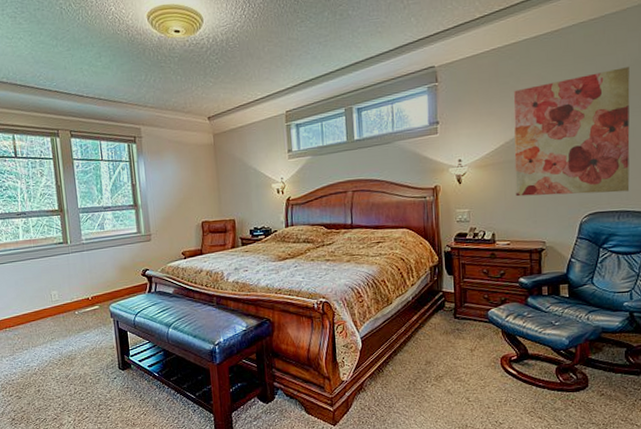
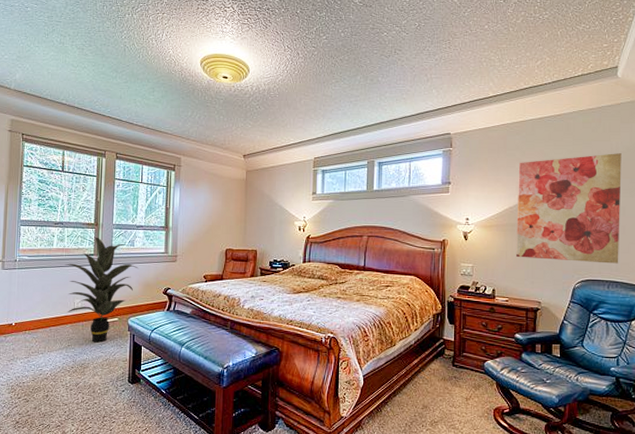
indoor plant: none [34,224,113,333] -> present [64,237,139,343]

